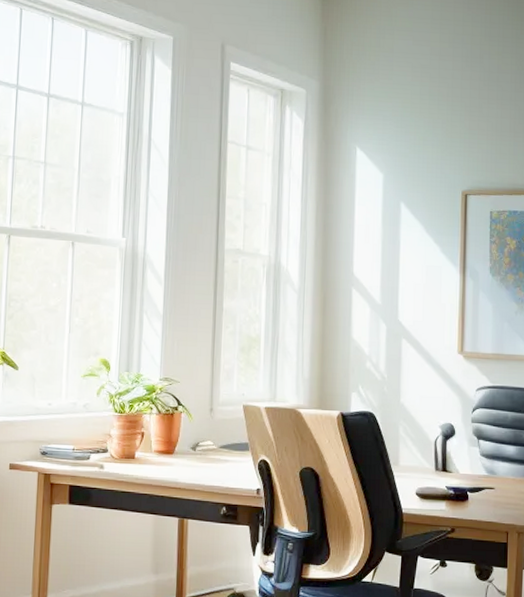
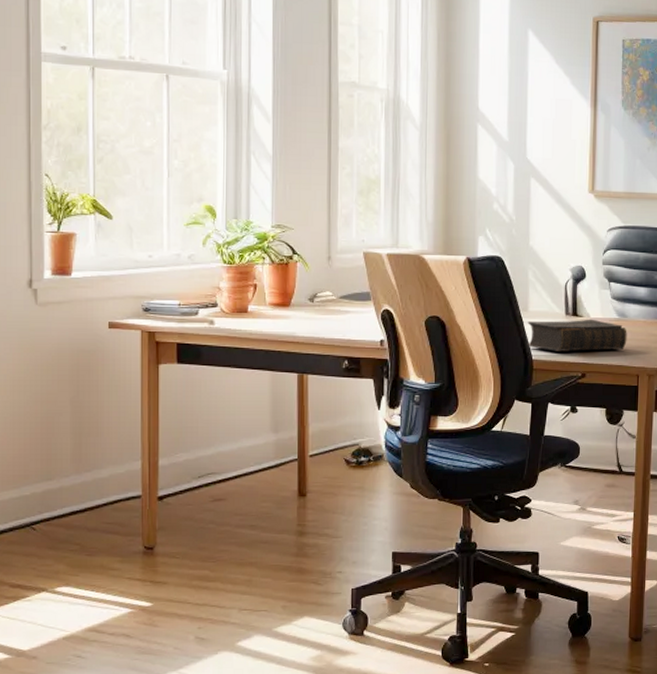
book: none [398,475,496,506] -> present [527,319,627,351]

